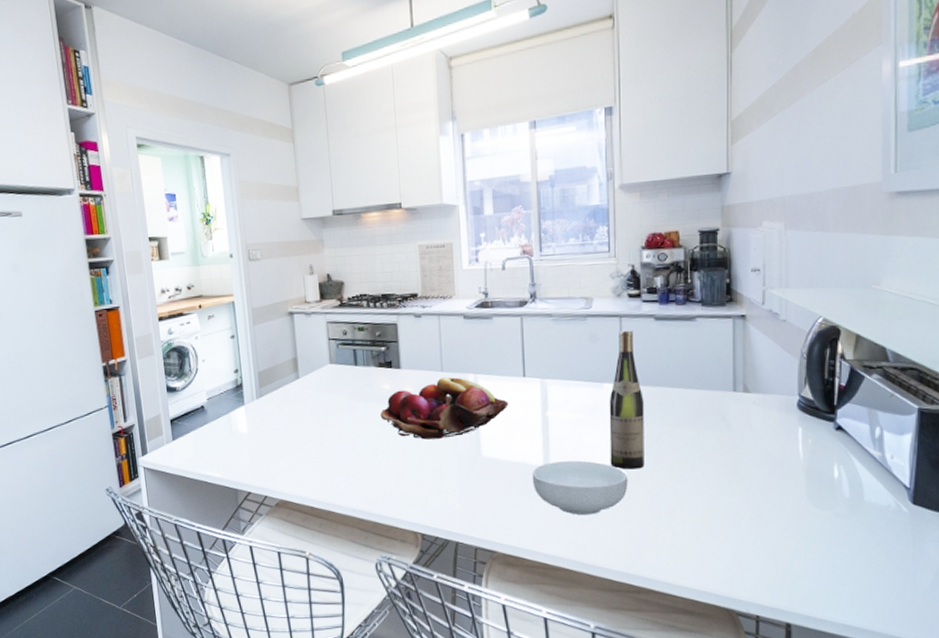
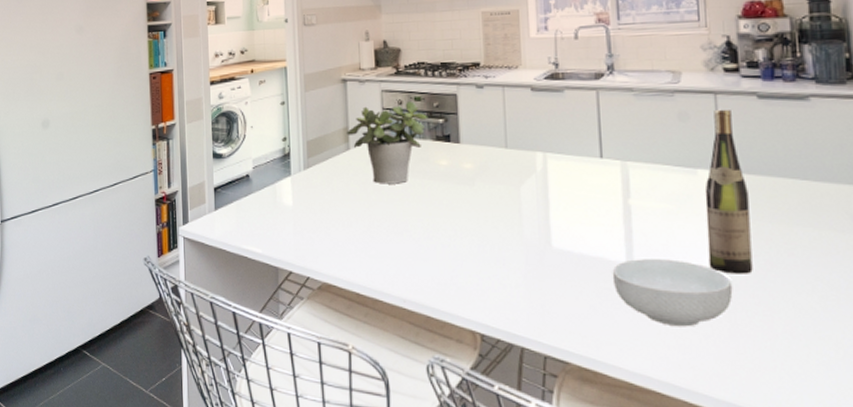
potted plant: none [296,332,372,409] -> present [347,101,429,184]
fruit basket: present [380,376,509,440] -> none [436,154,583,224]

